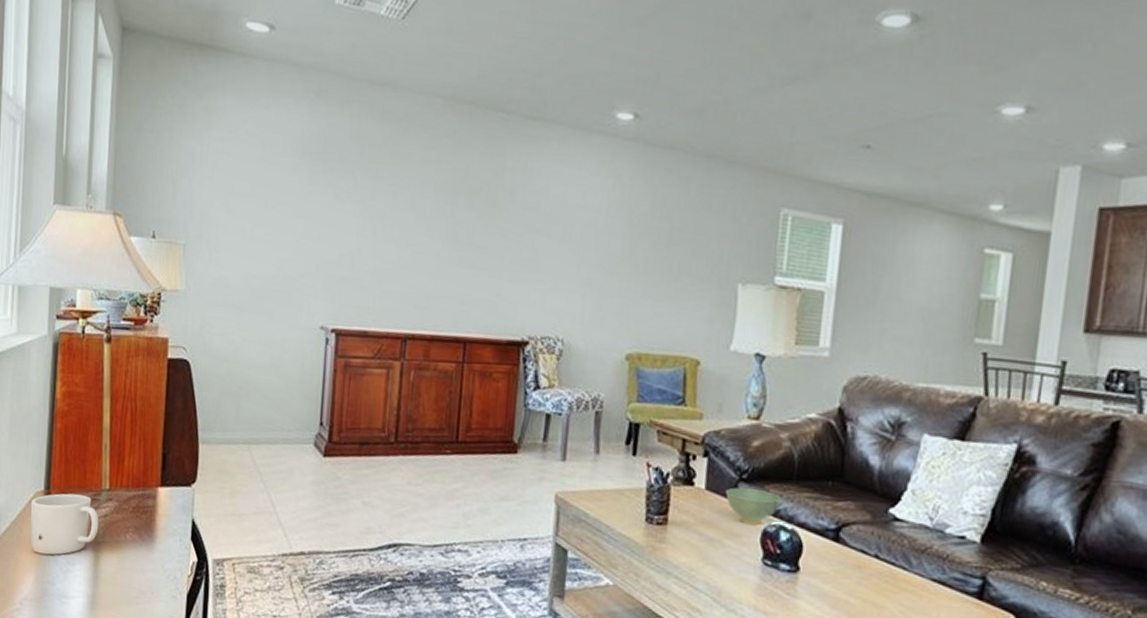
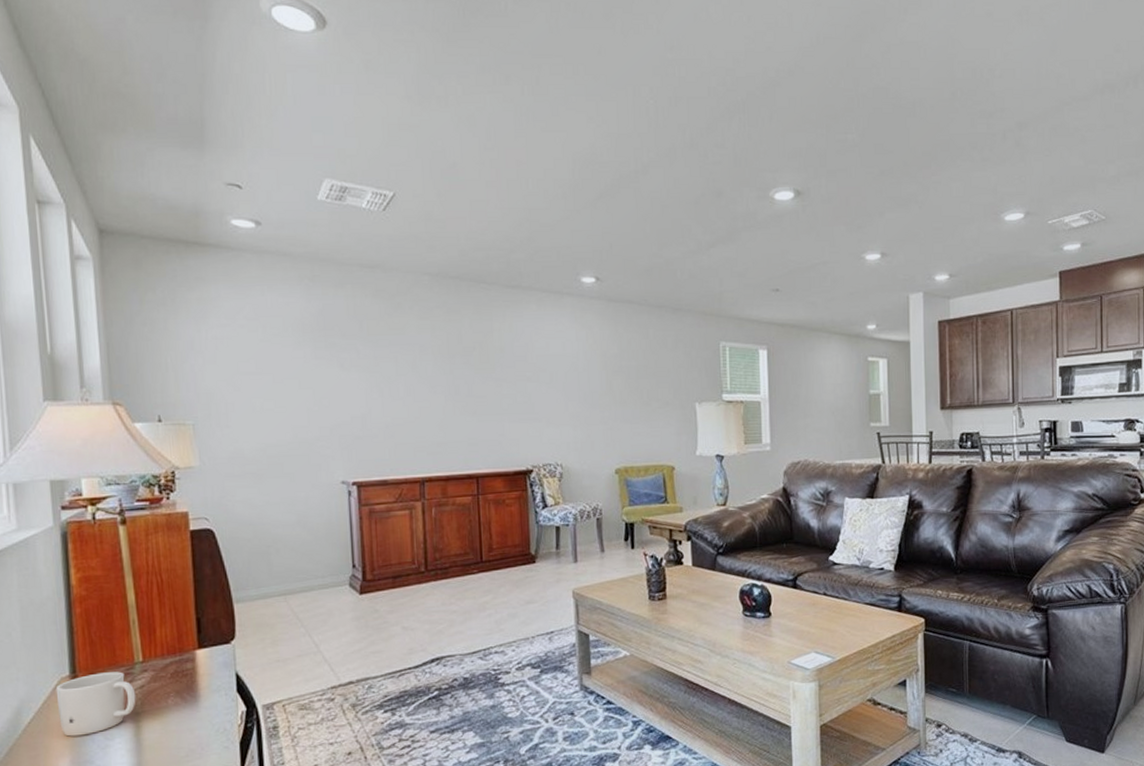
bowl: present [726,487,782,526] -> none [708,559,751,588]

